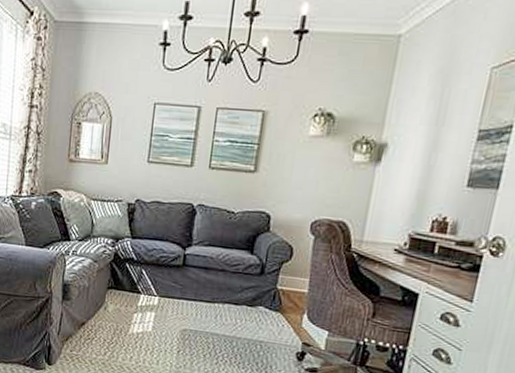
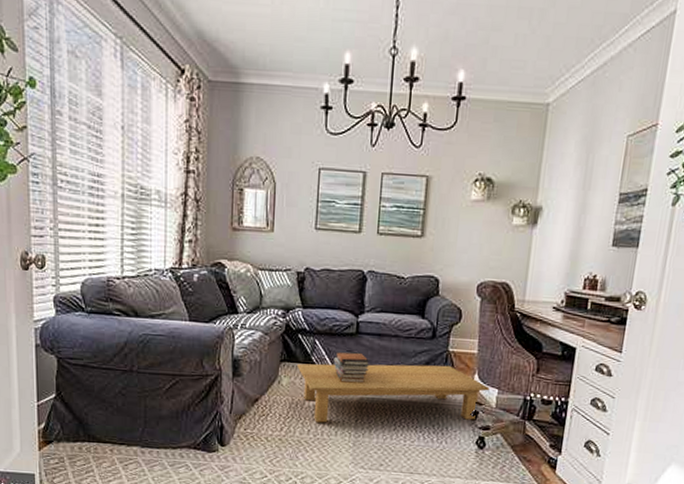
coffee table: none [123,291,319,361] -> present [297,363,490,423]
book stack: none [158,282,196,316] -> present [333,351,370,384]

